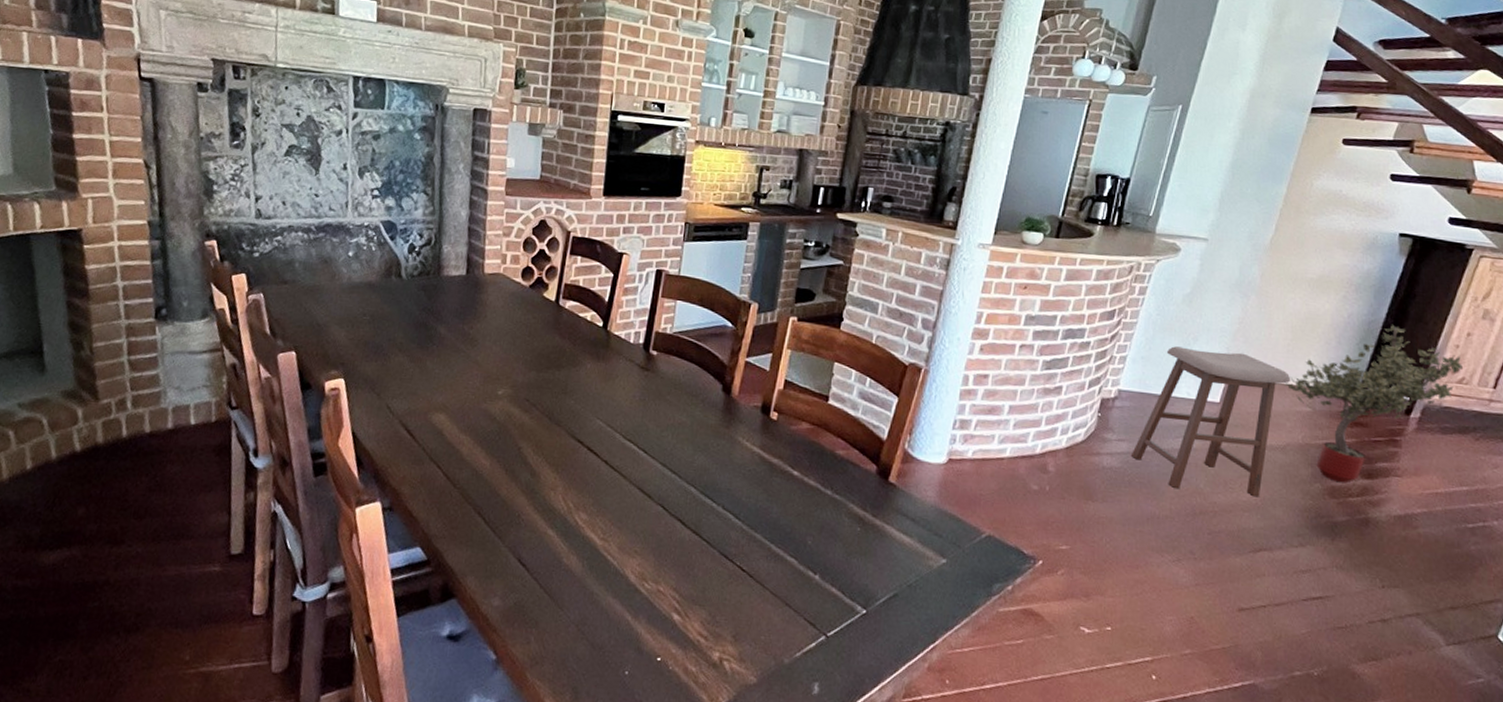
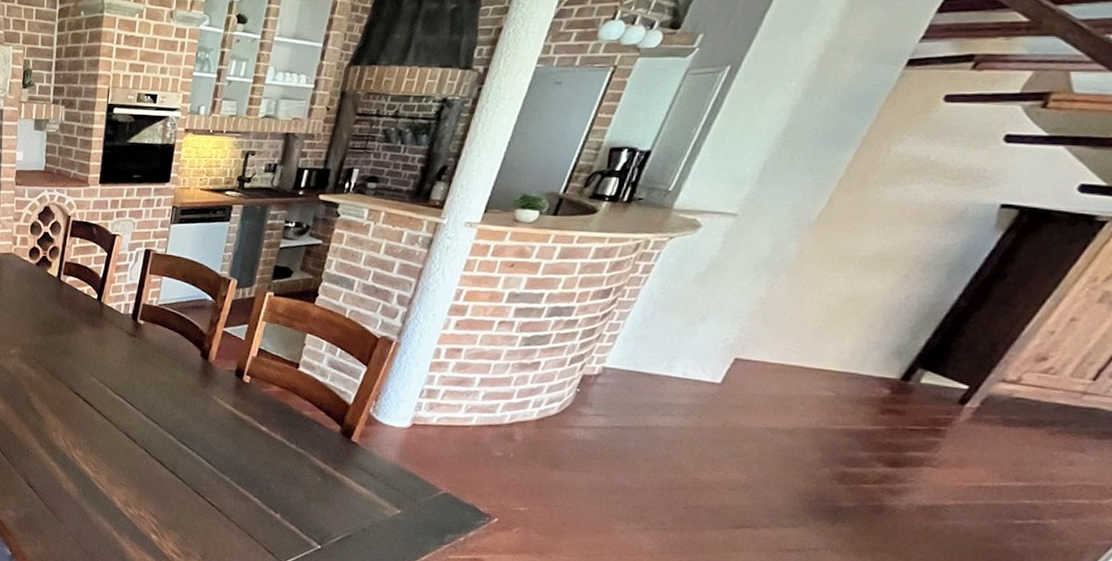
bar stool: present [1132,346,1291,498] -> none [608,325,816,478]
potted tree: present [1286,324,1463,483] -> none [807,306,1054,470]

